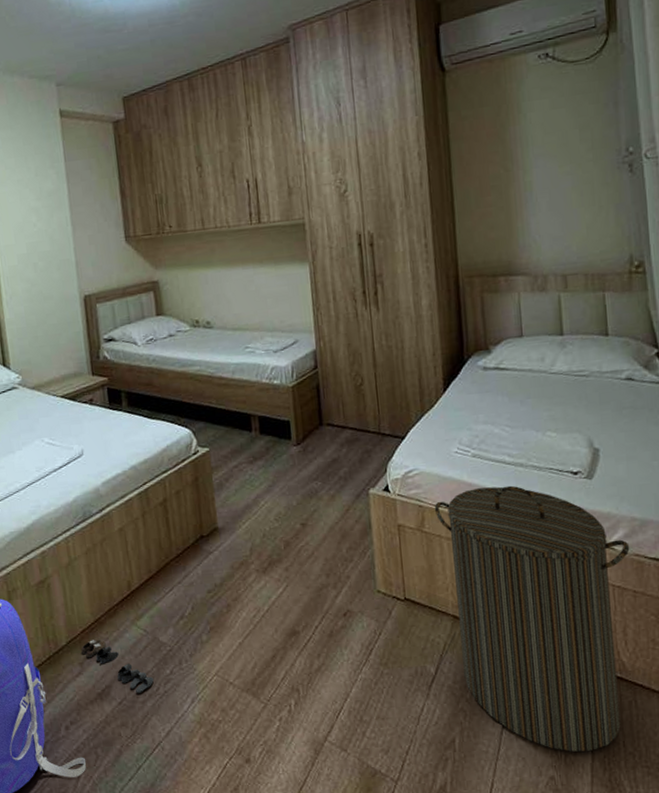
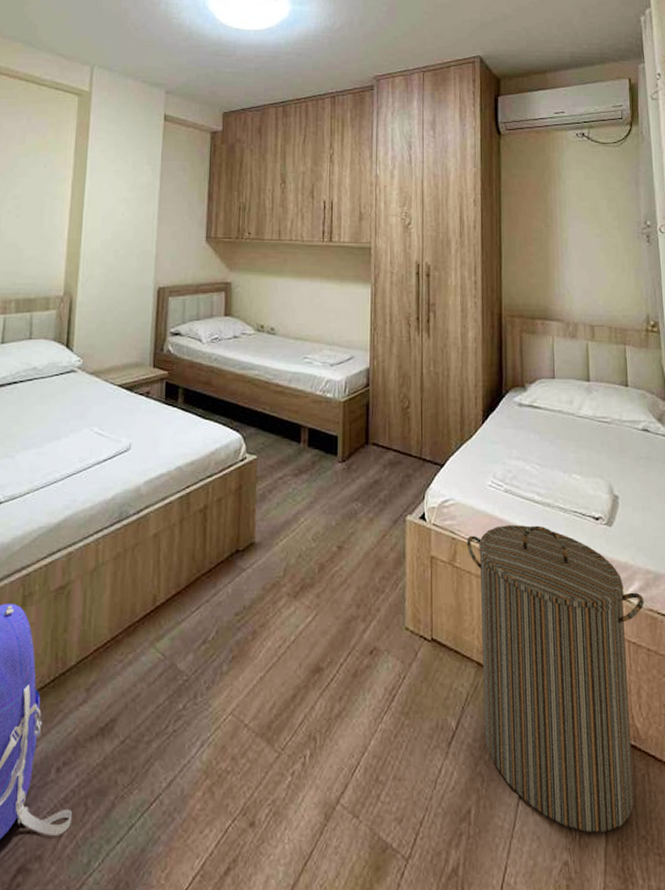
shoe: present [81,637,154,694] -> none [91,658,163,732]

